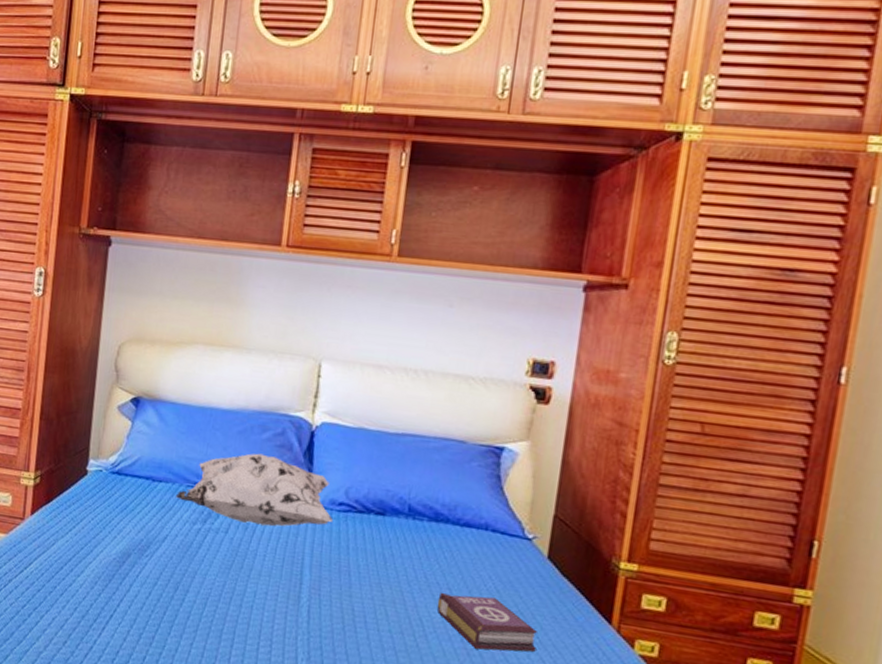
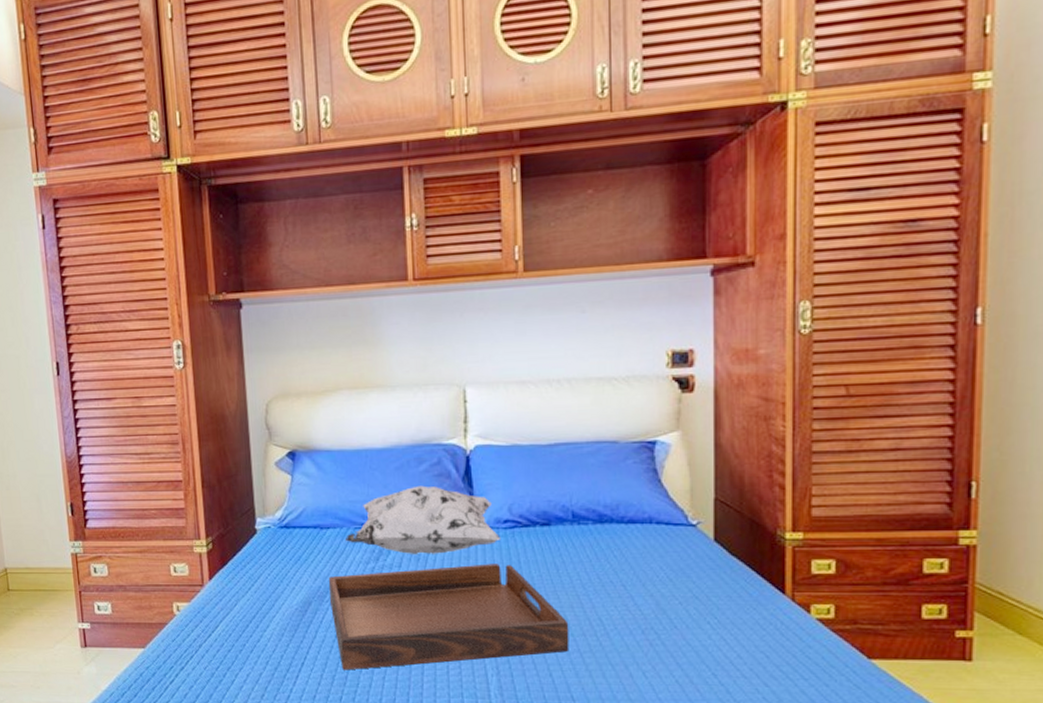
serving tray: none [149,531,388,648] -> present [328,564,569,670]
book: present [437,592,538,652] -> none [614,587,716,638]

